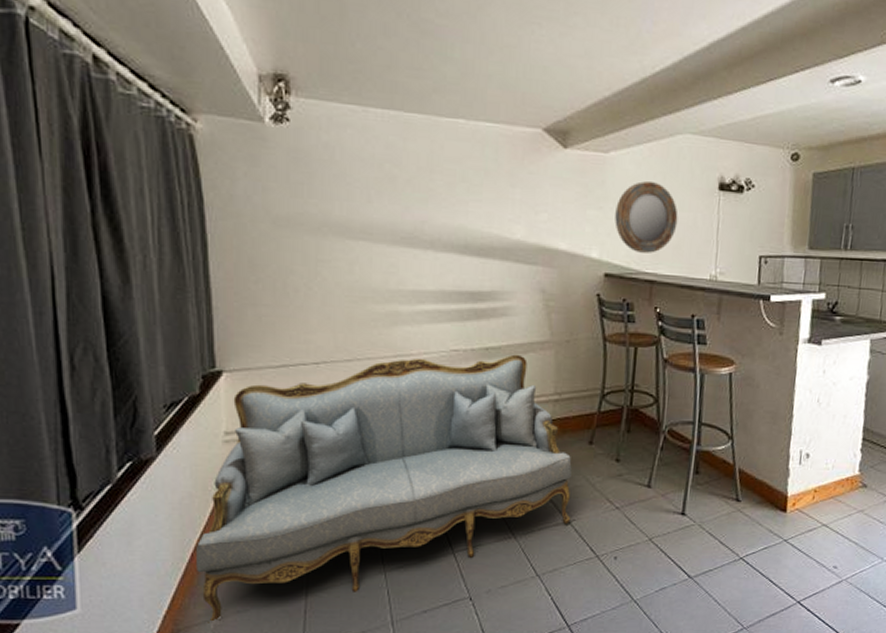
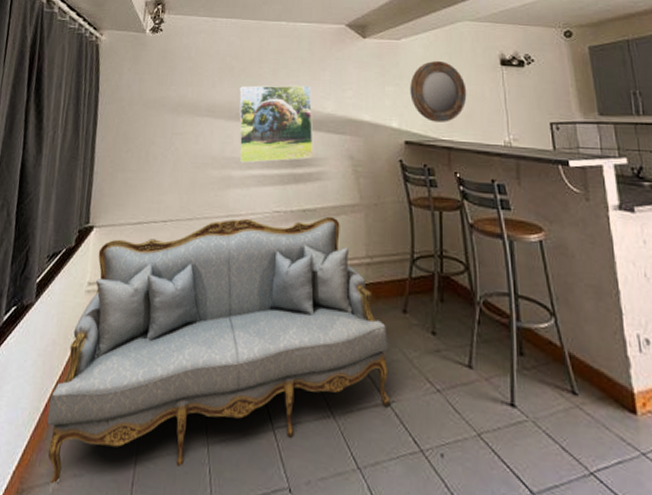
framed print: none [404,202,499,297] -> present [239,85,313,163]

